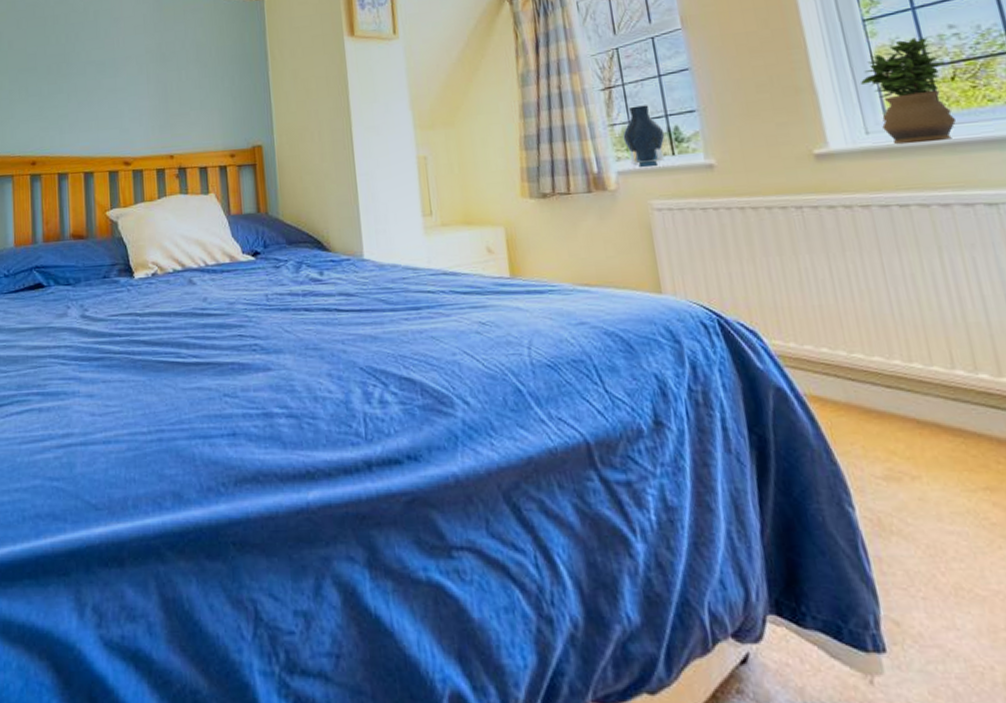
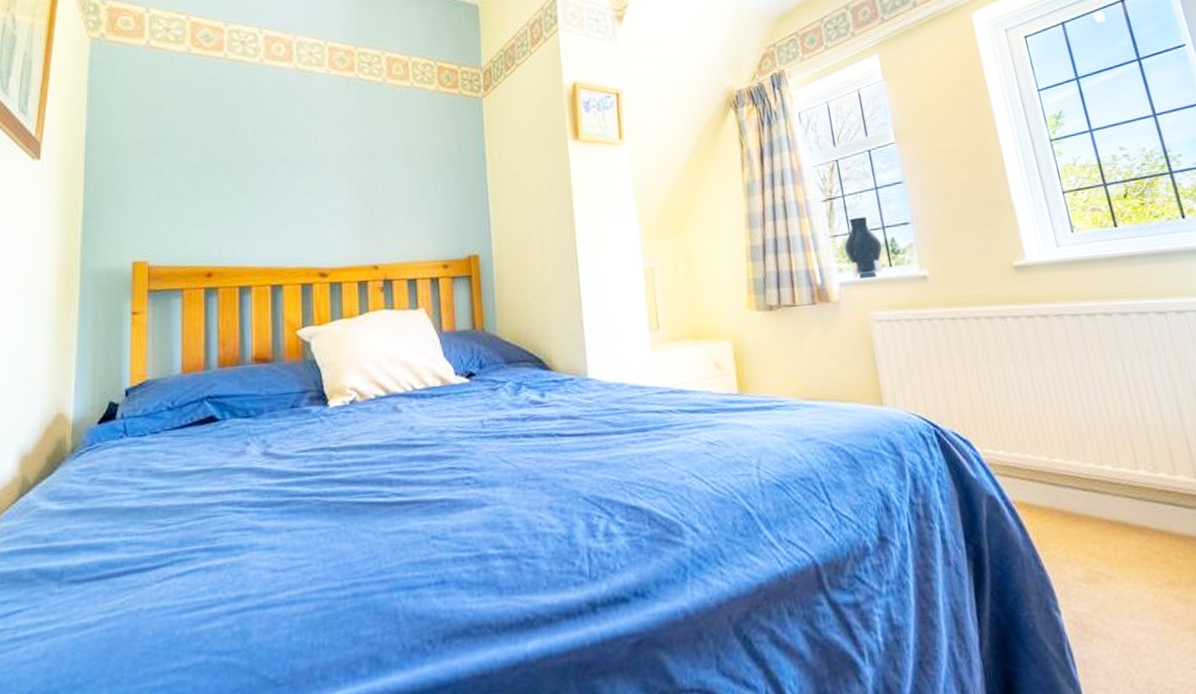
potted plant: present [860,37,956,144] -> none [1050,157,1129,256]

